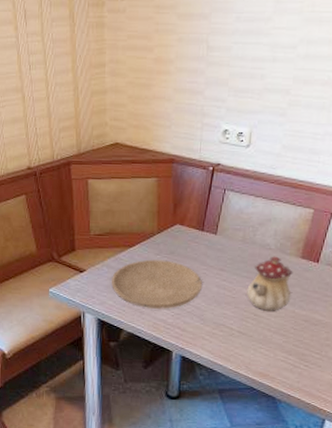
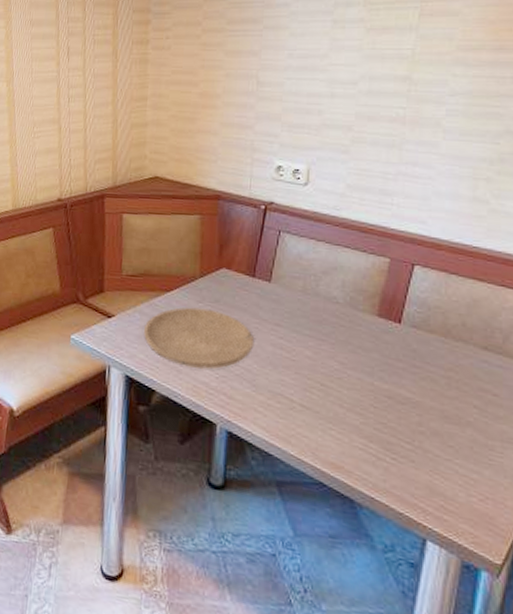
teapot: present [246,256,293,311] -> none [310,311,369,382]

